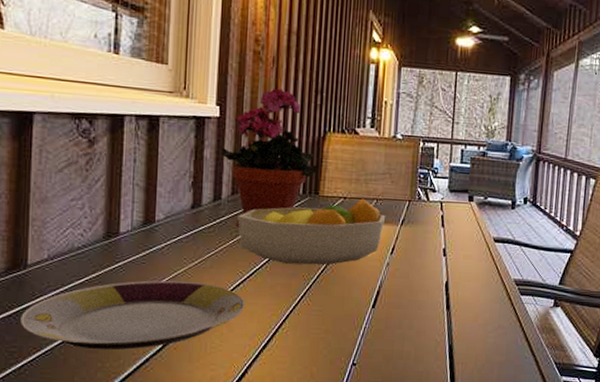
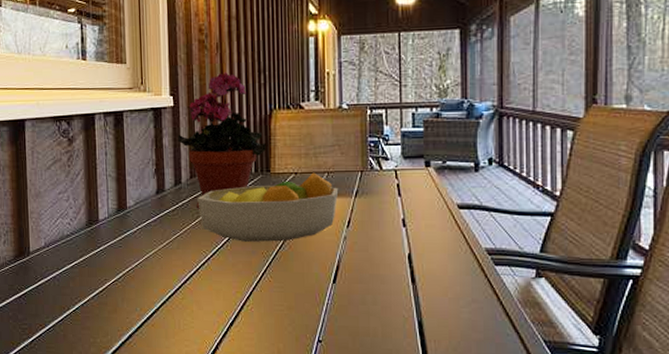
plate: present [21,280,245,350] -> none [28,262,211,327]

